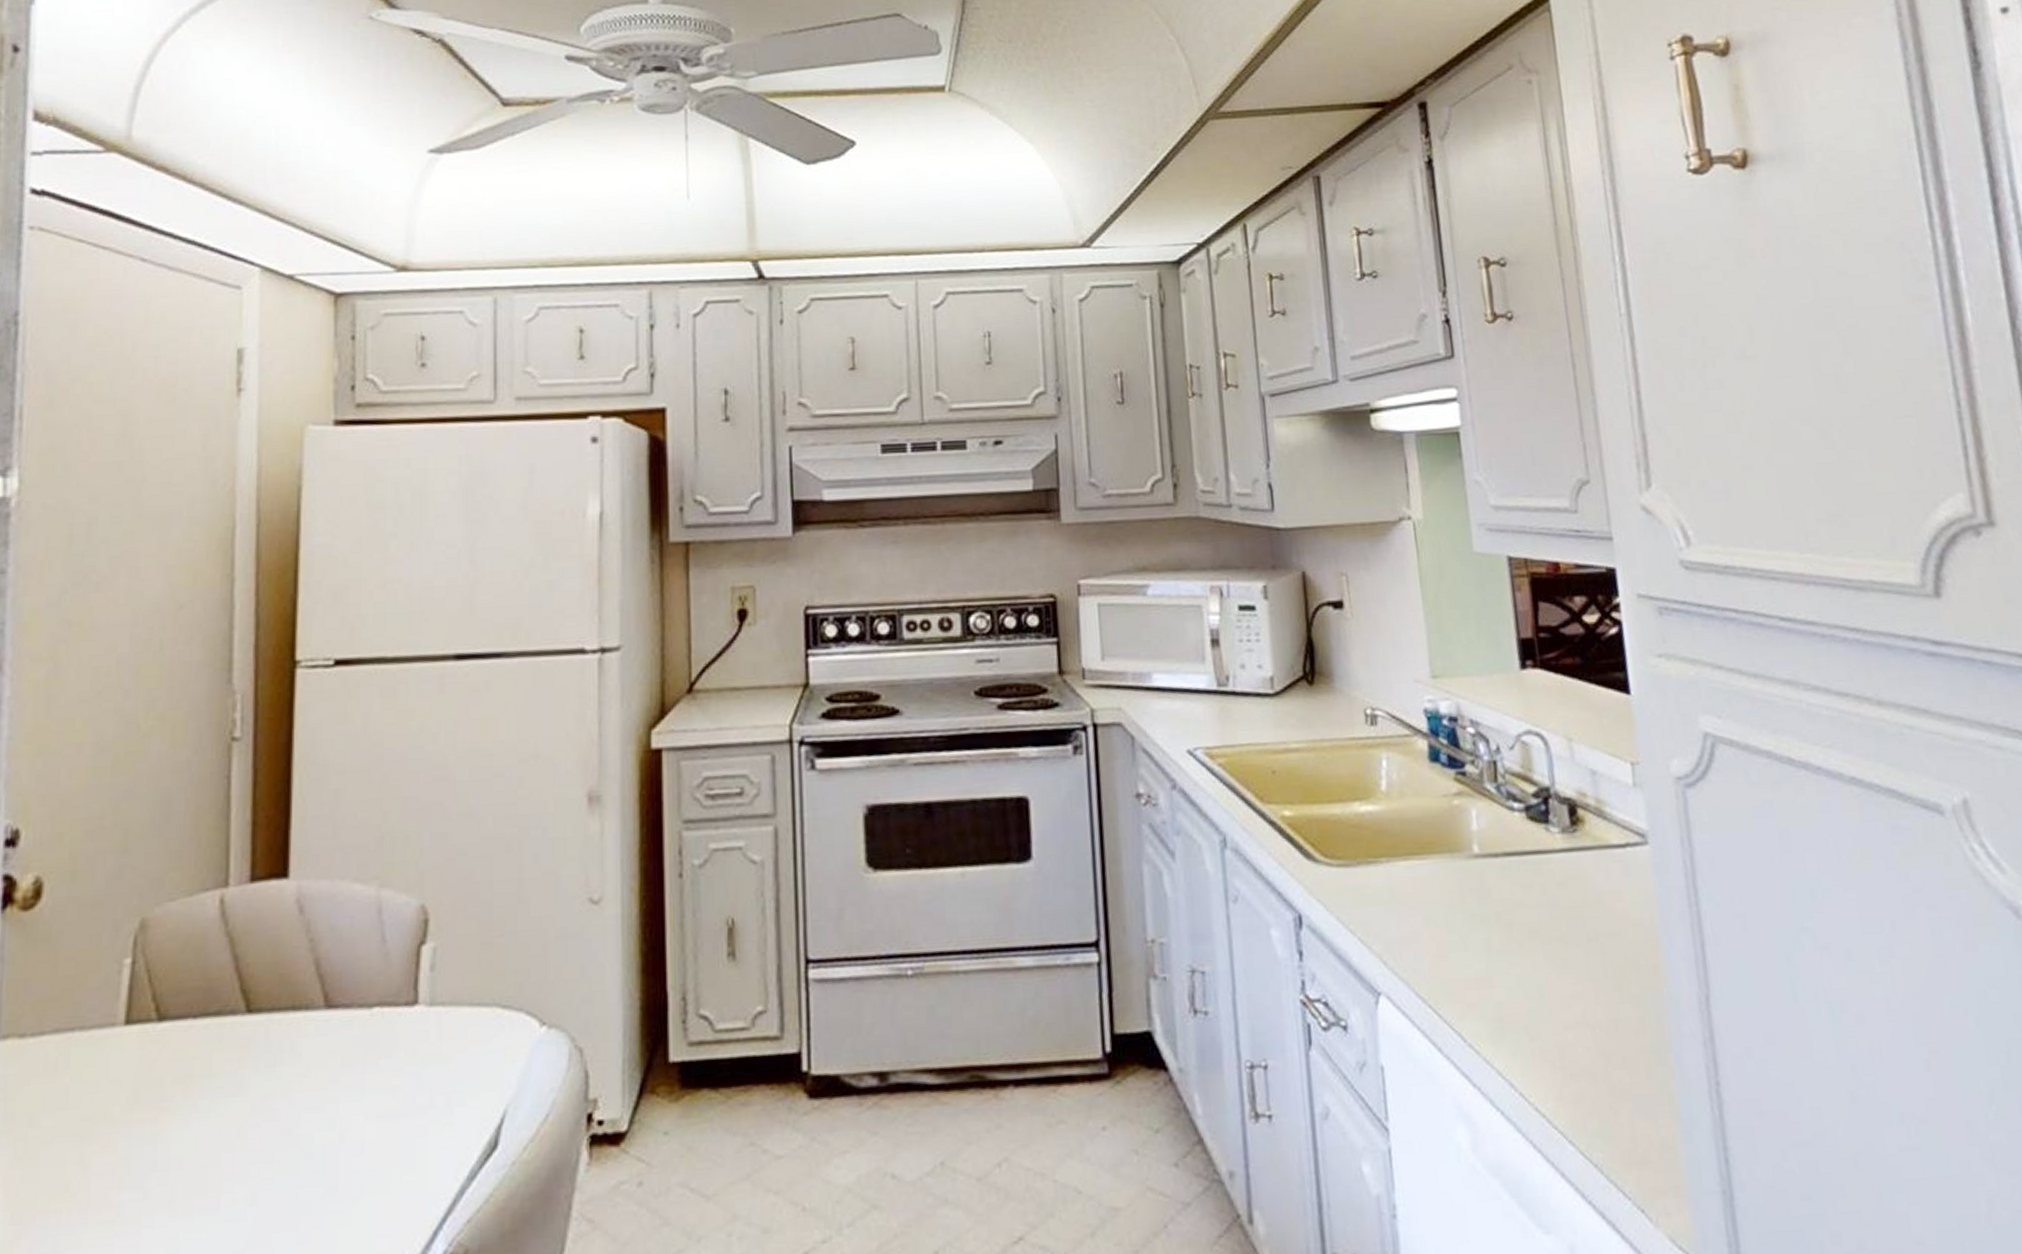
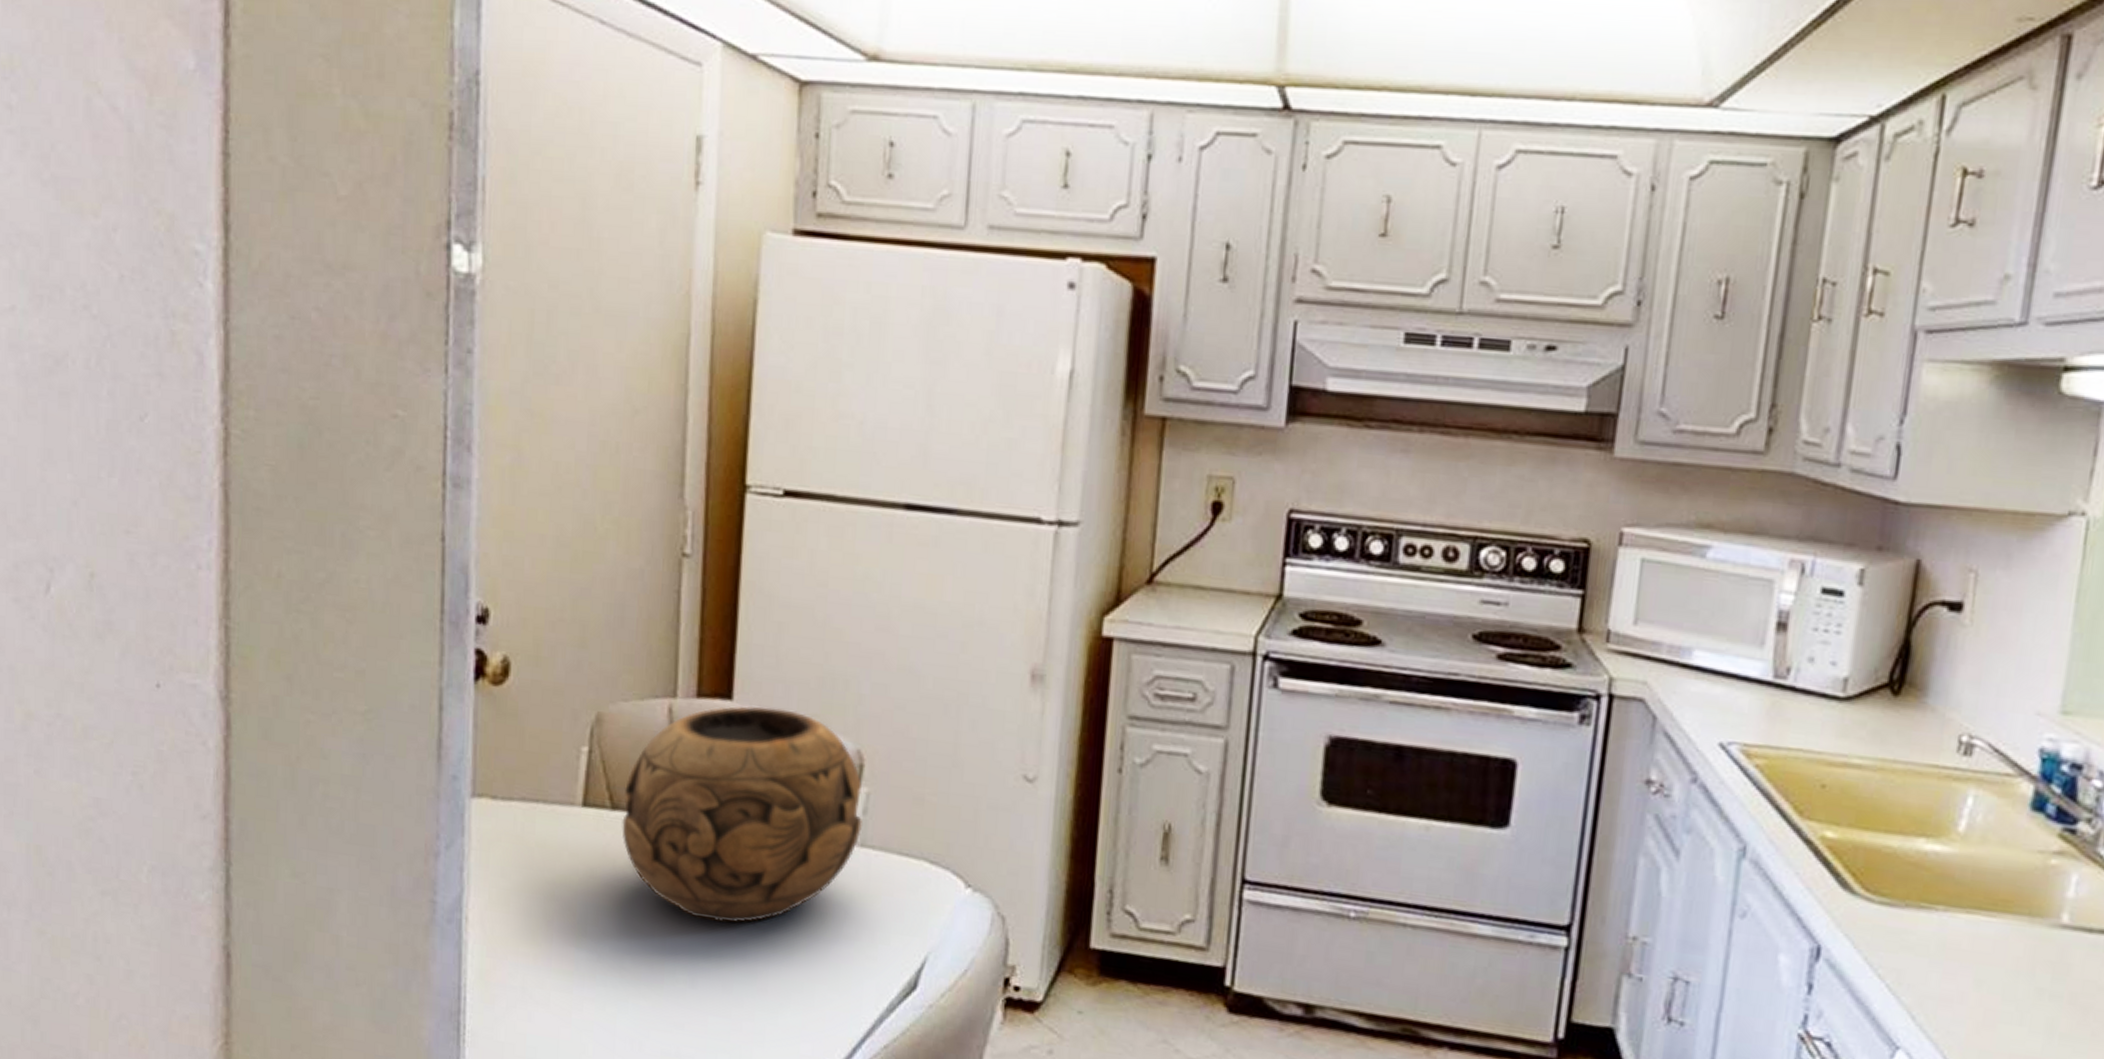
decorative bowl: none [170,877,430,1123] -> present [622,706,862,923]

